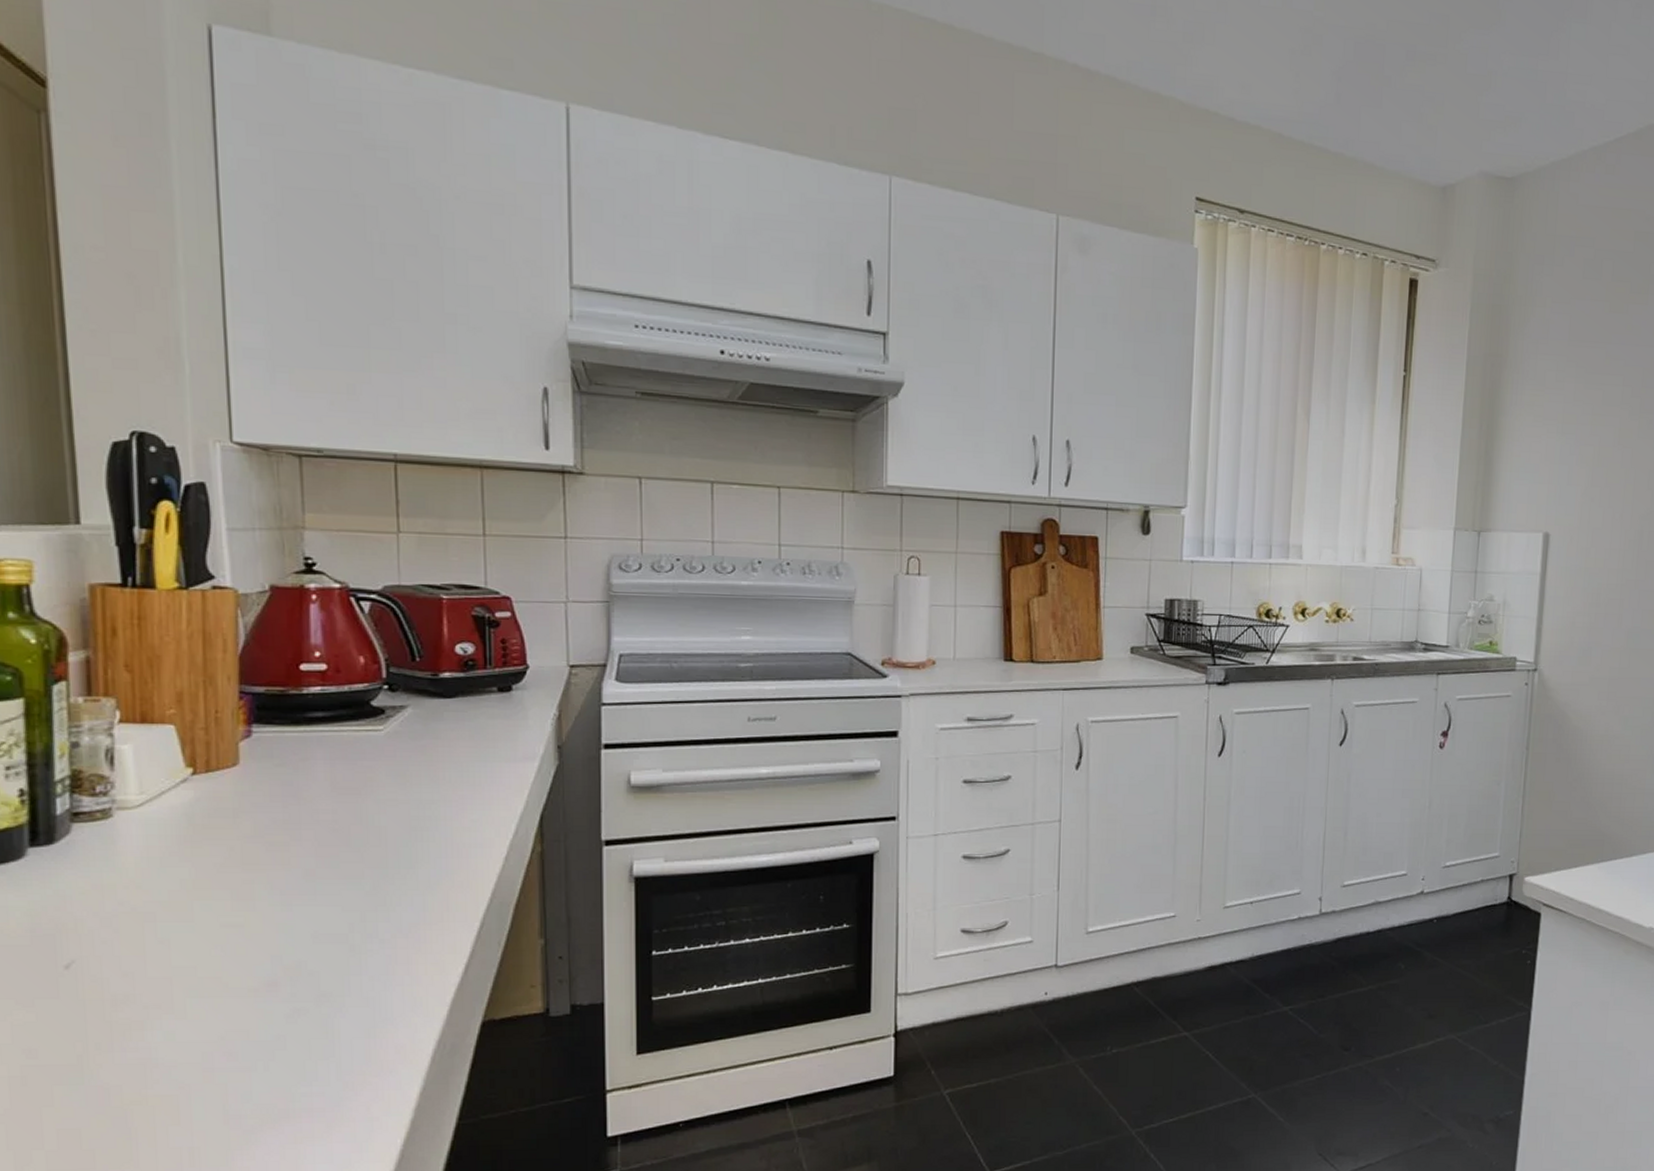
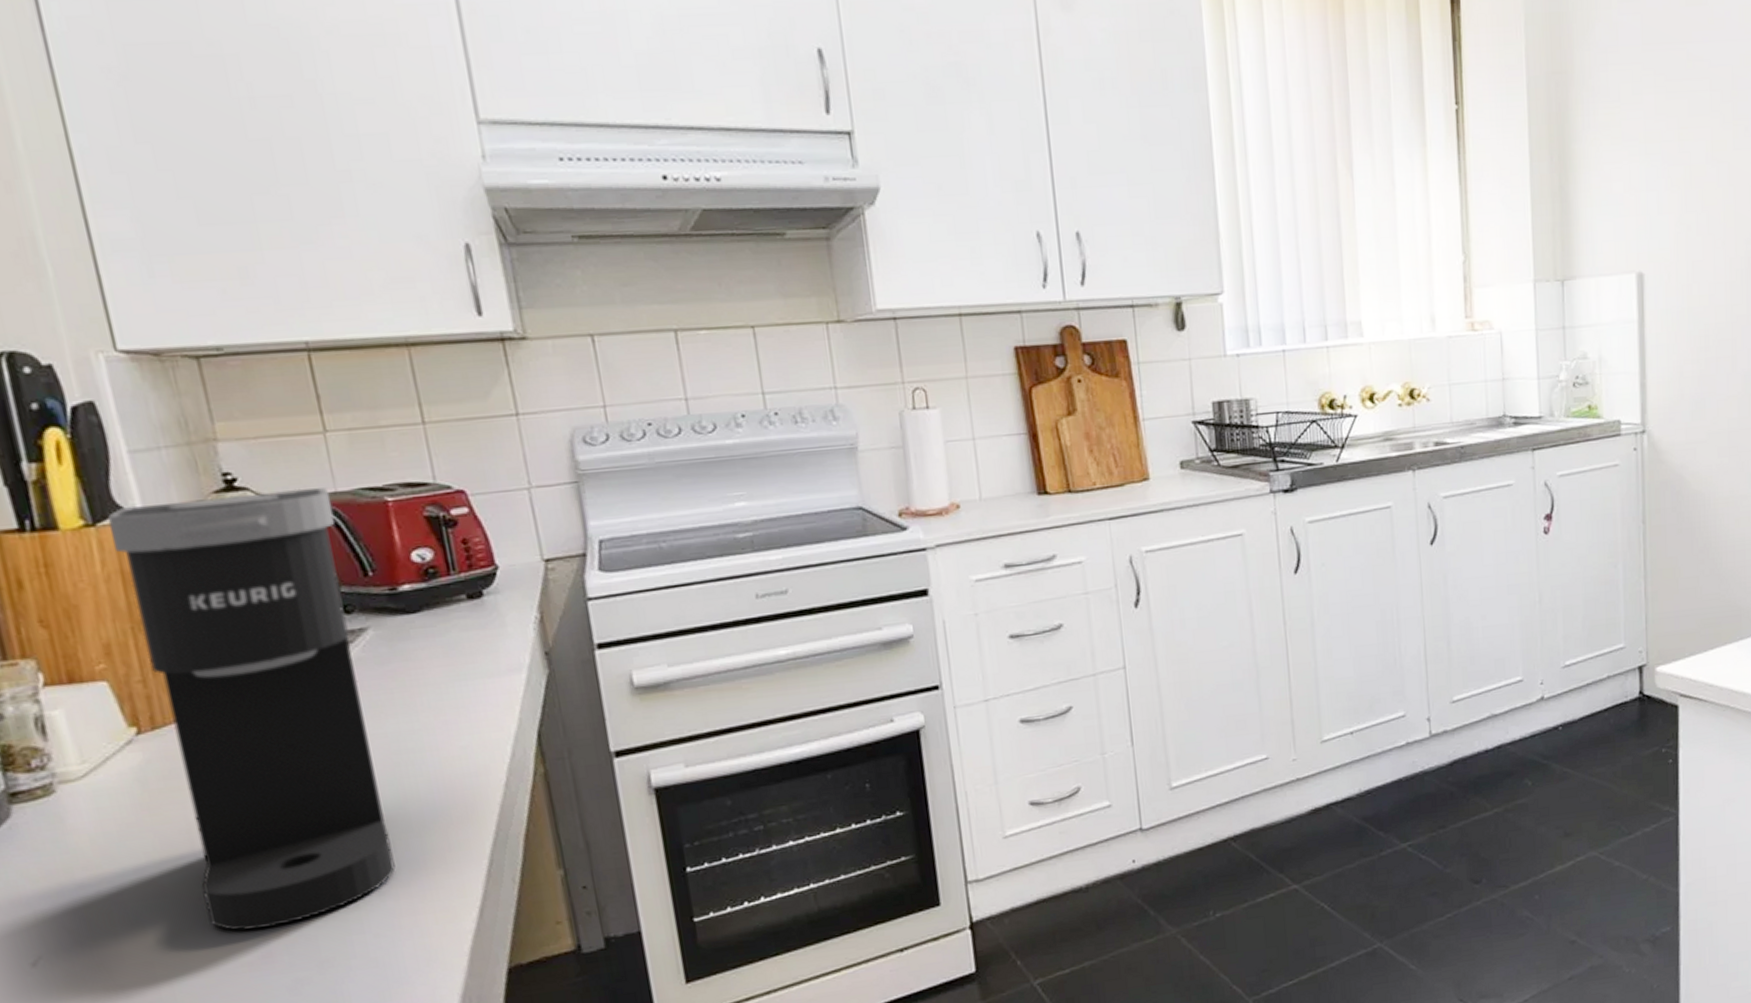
coffee maker: none [199,576,398,959] -> present [107,488,396,931]

